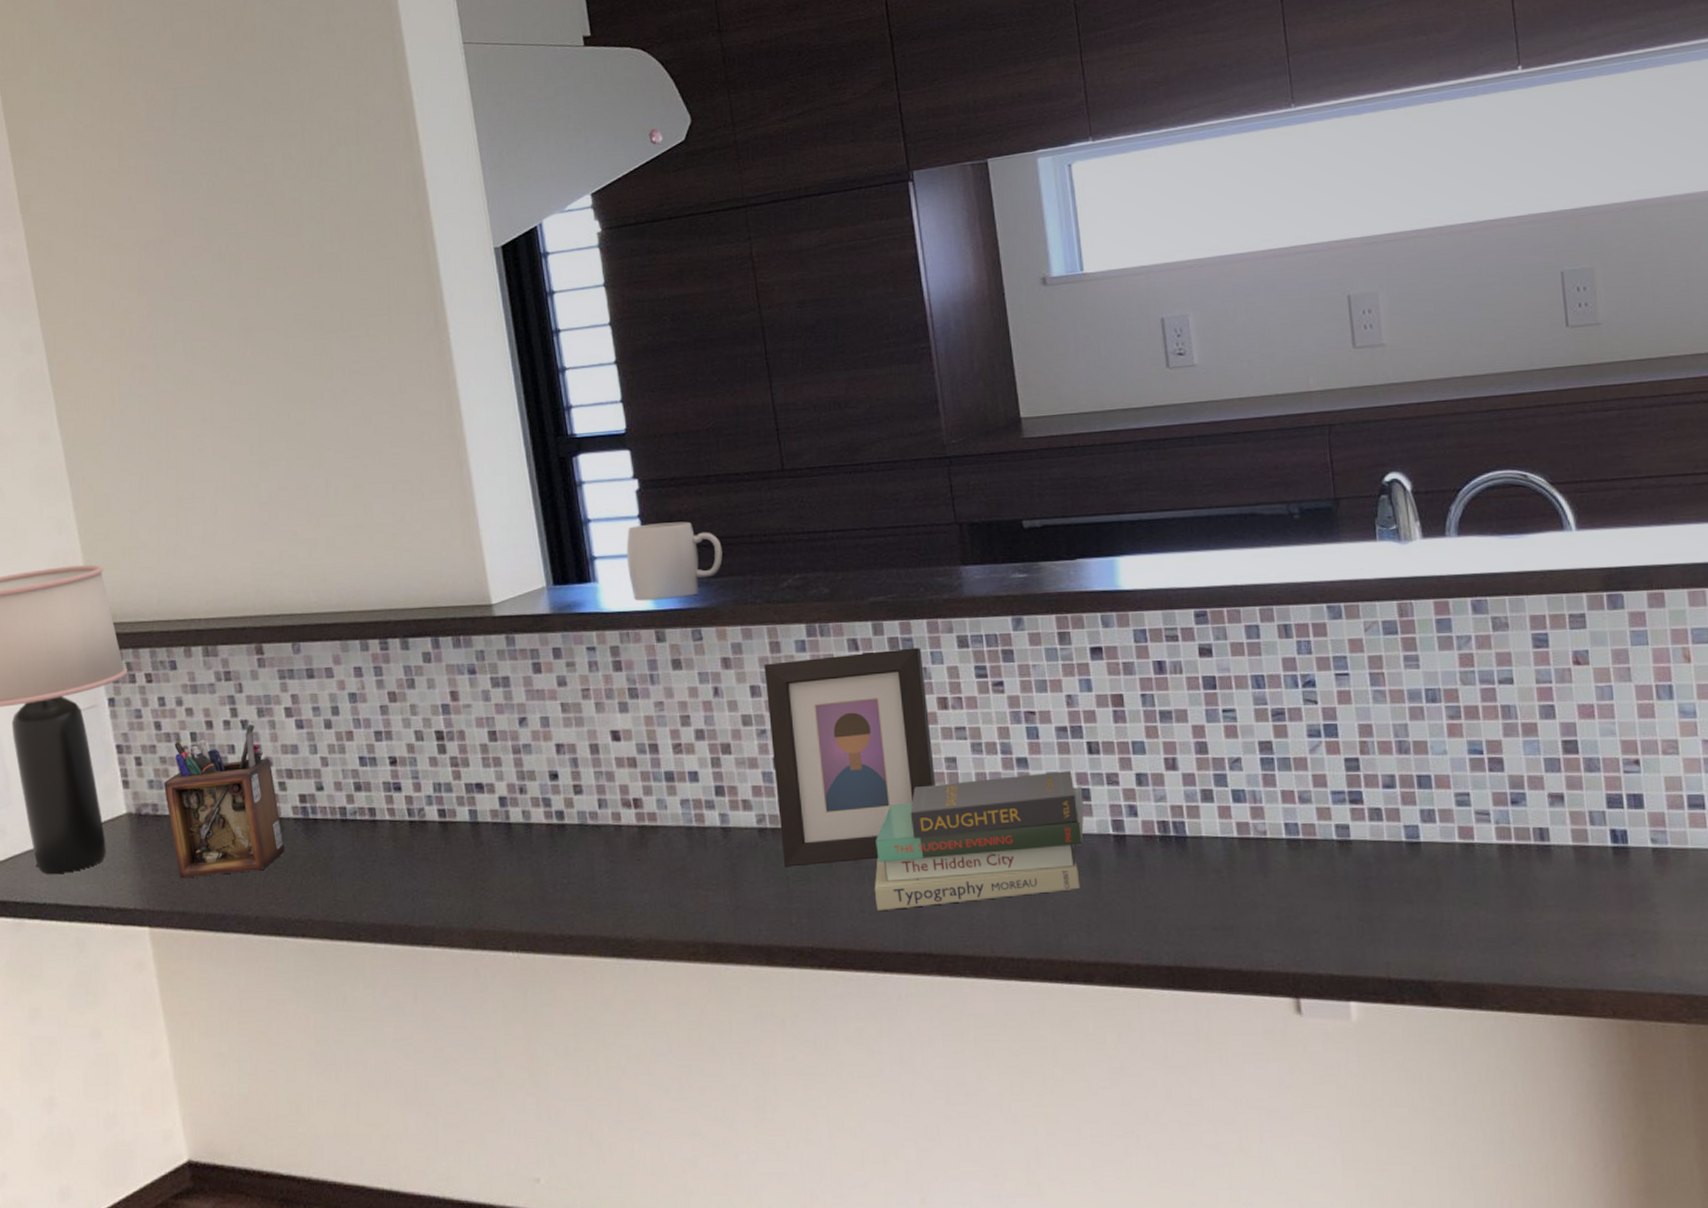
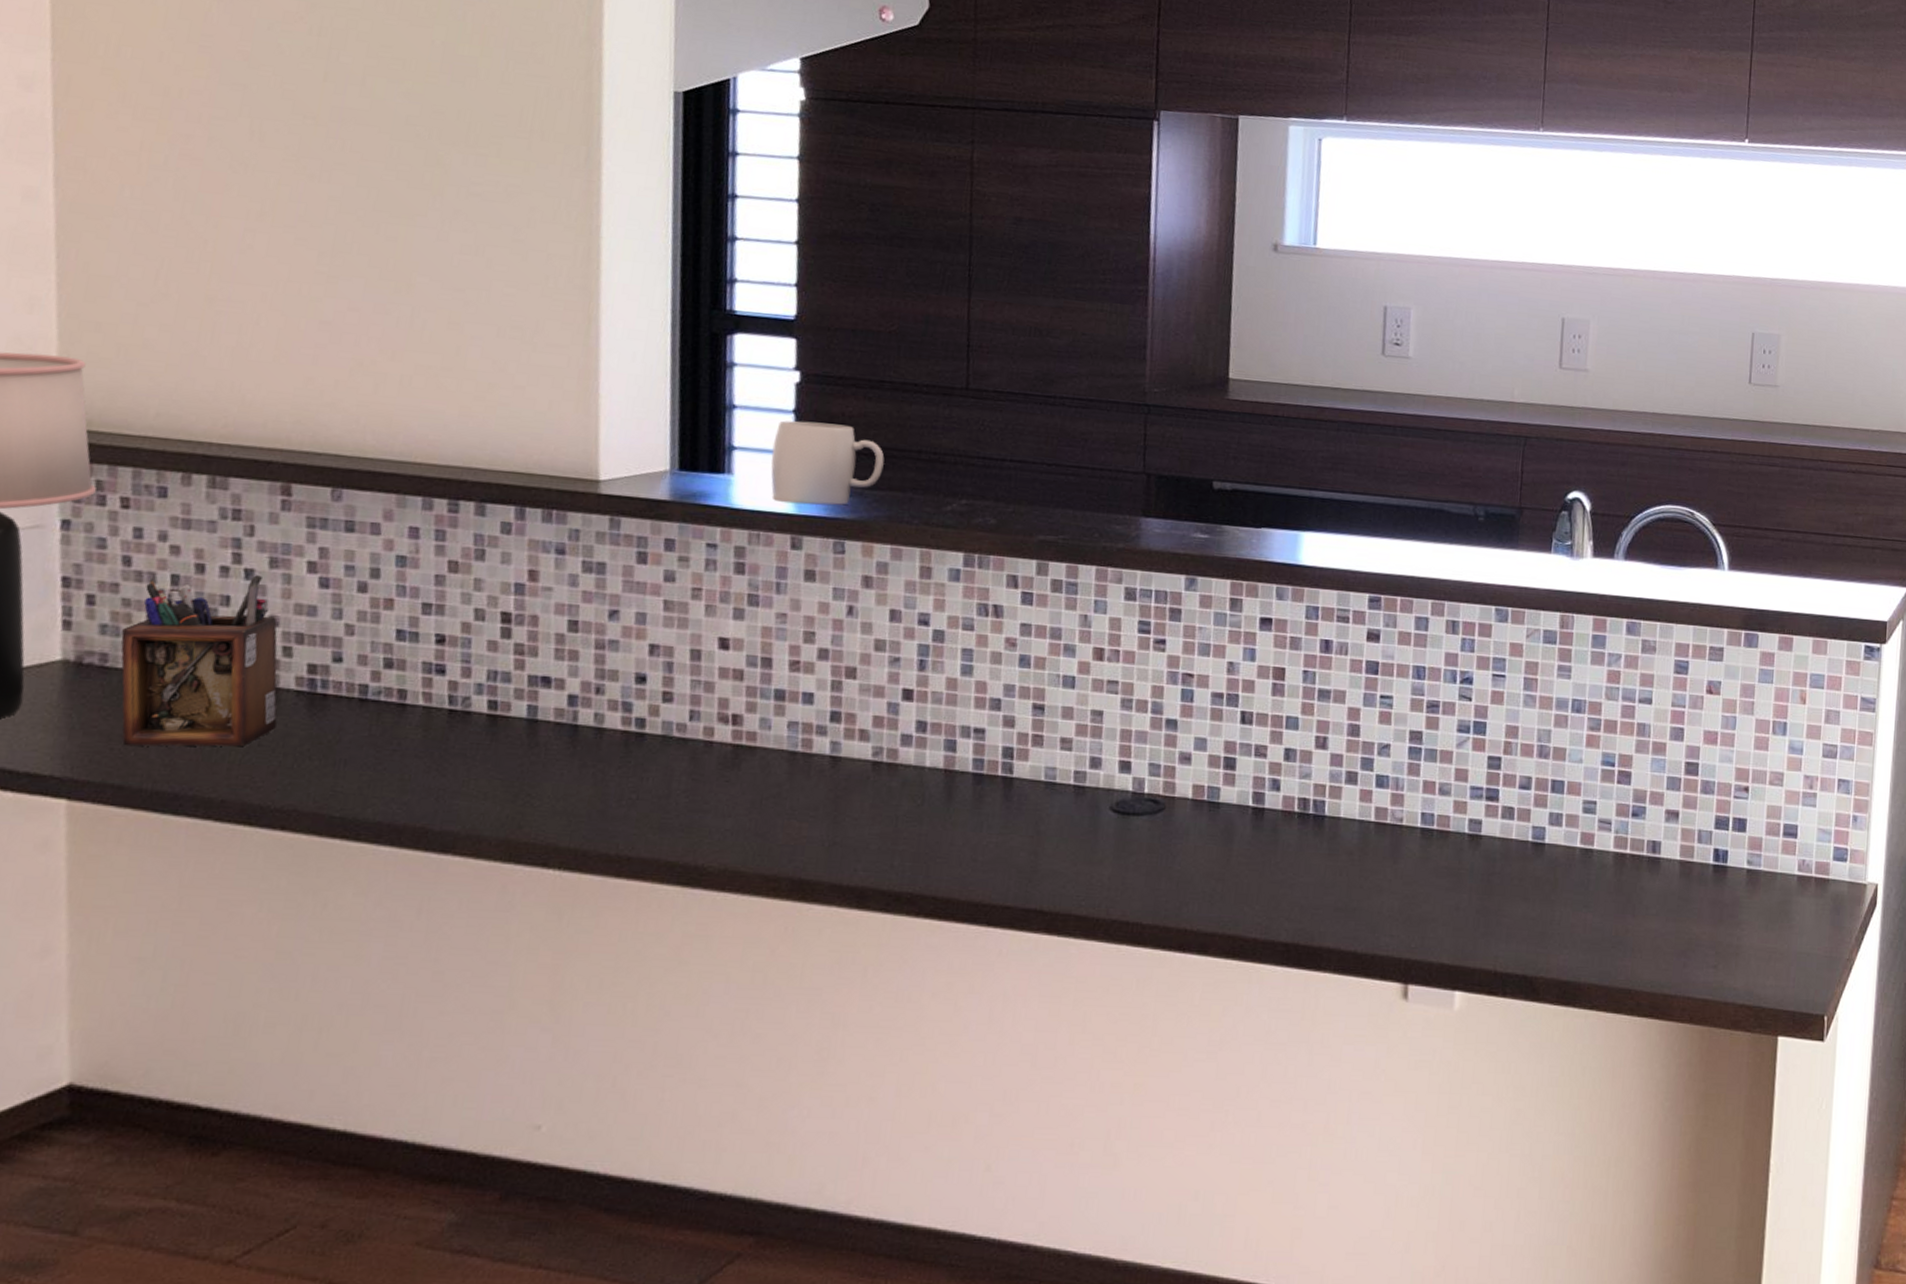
picture frame: present [764,647,936,867] -> none [895,588,1085,807]
books: present [874,771,1084,910] -> none [990,736,1229,862]

